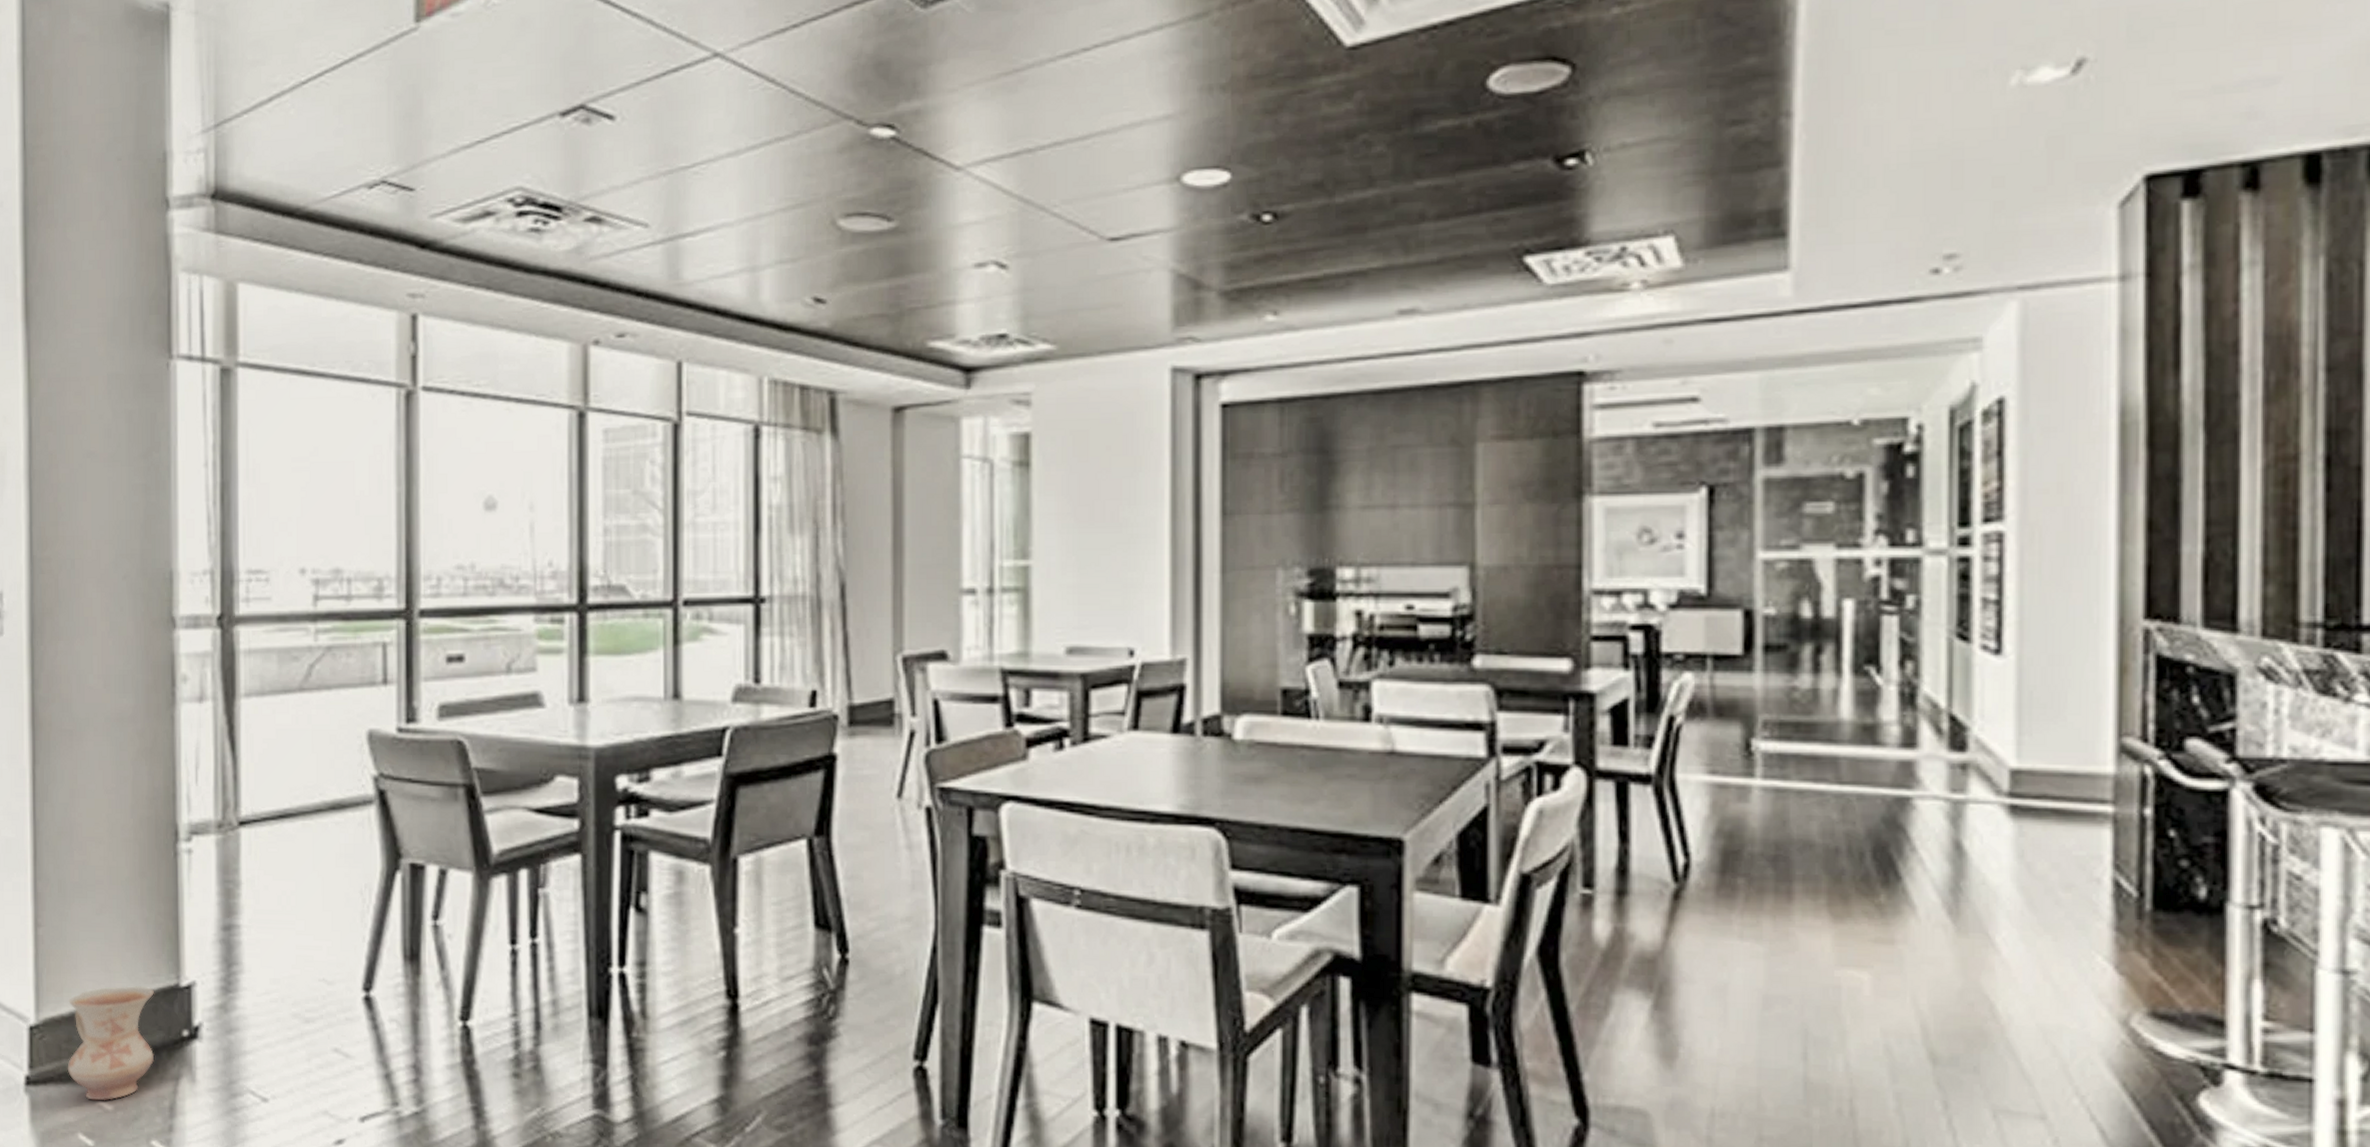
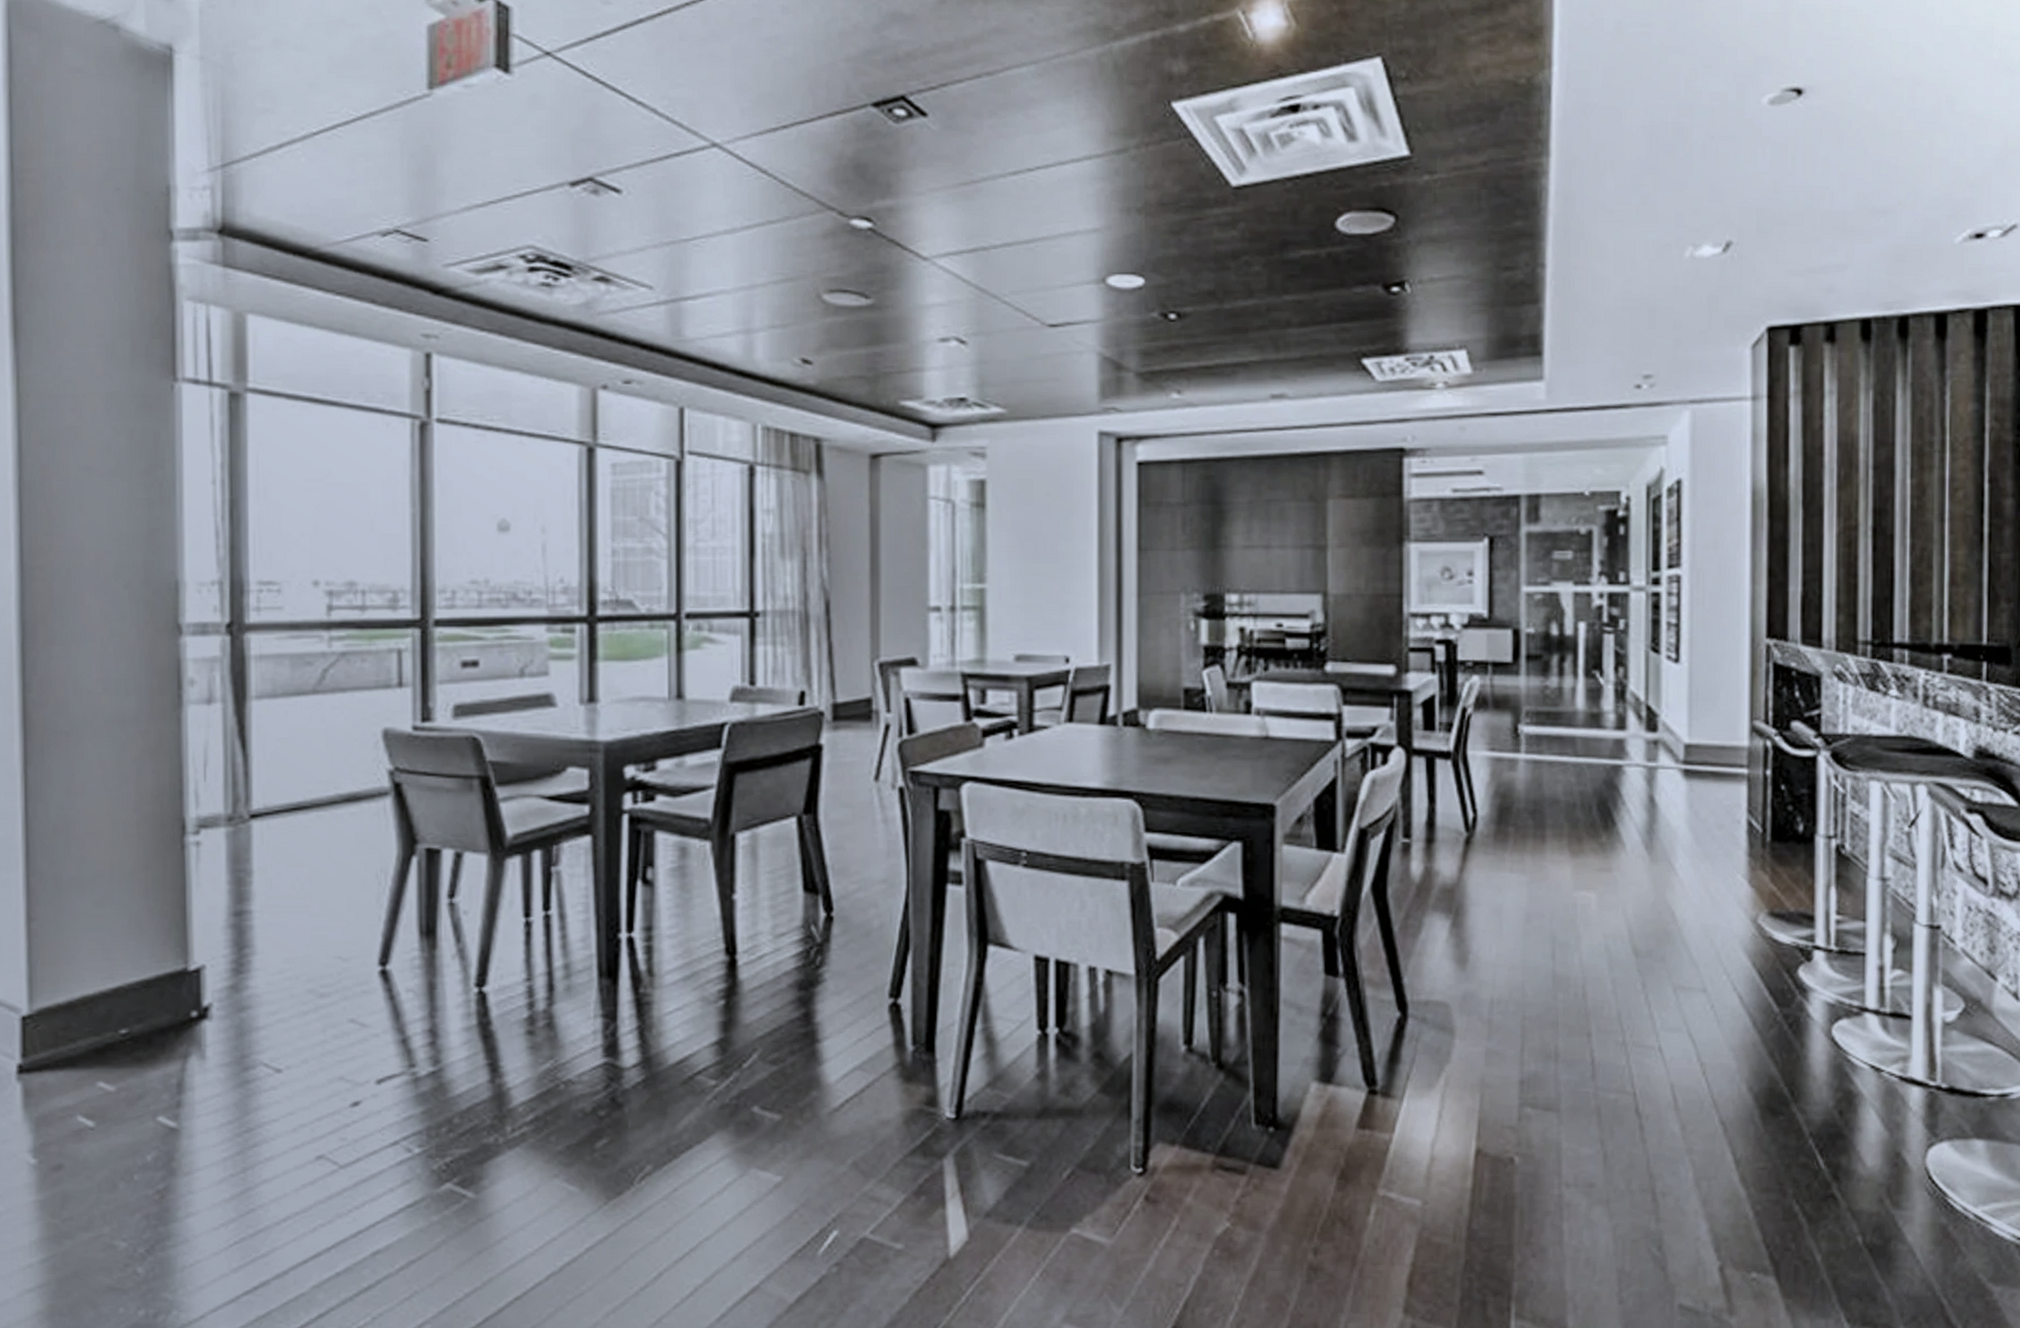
ceramic jug: present [67,986,154,1101] -> none [64,973,160,1083]

